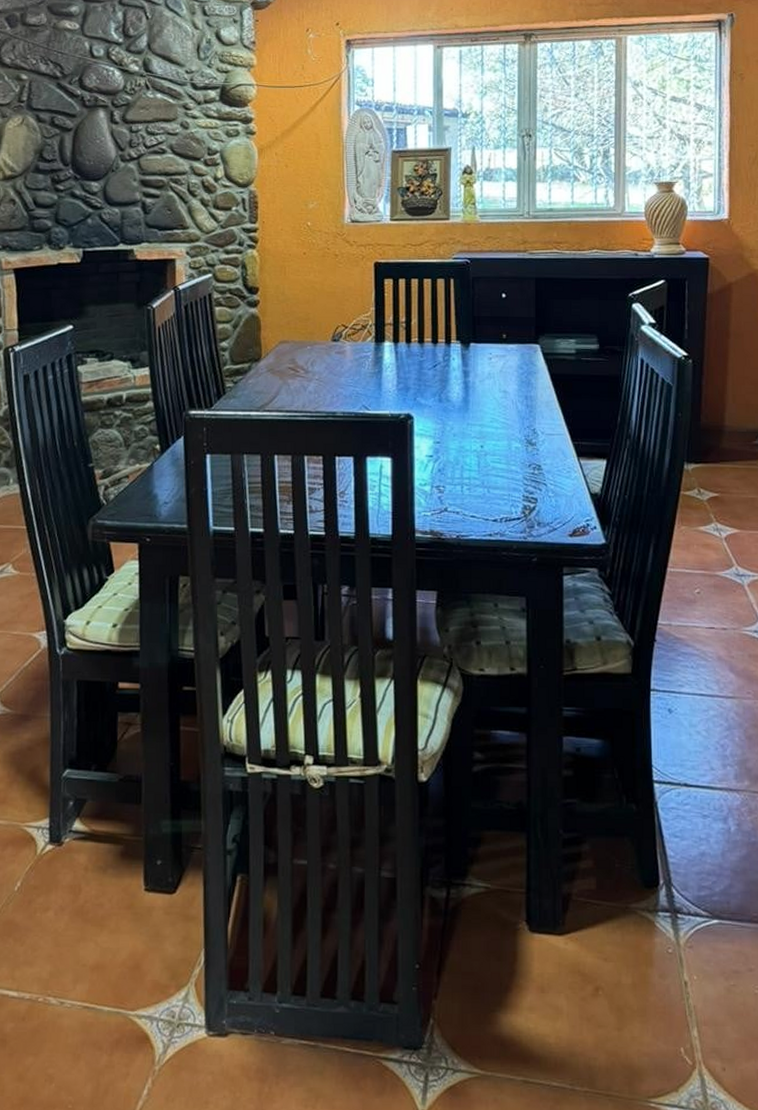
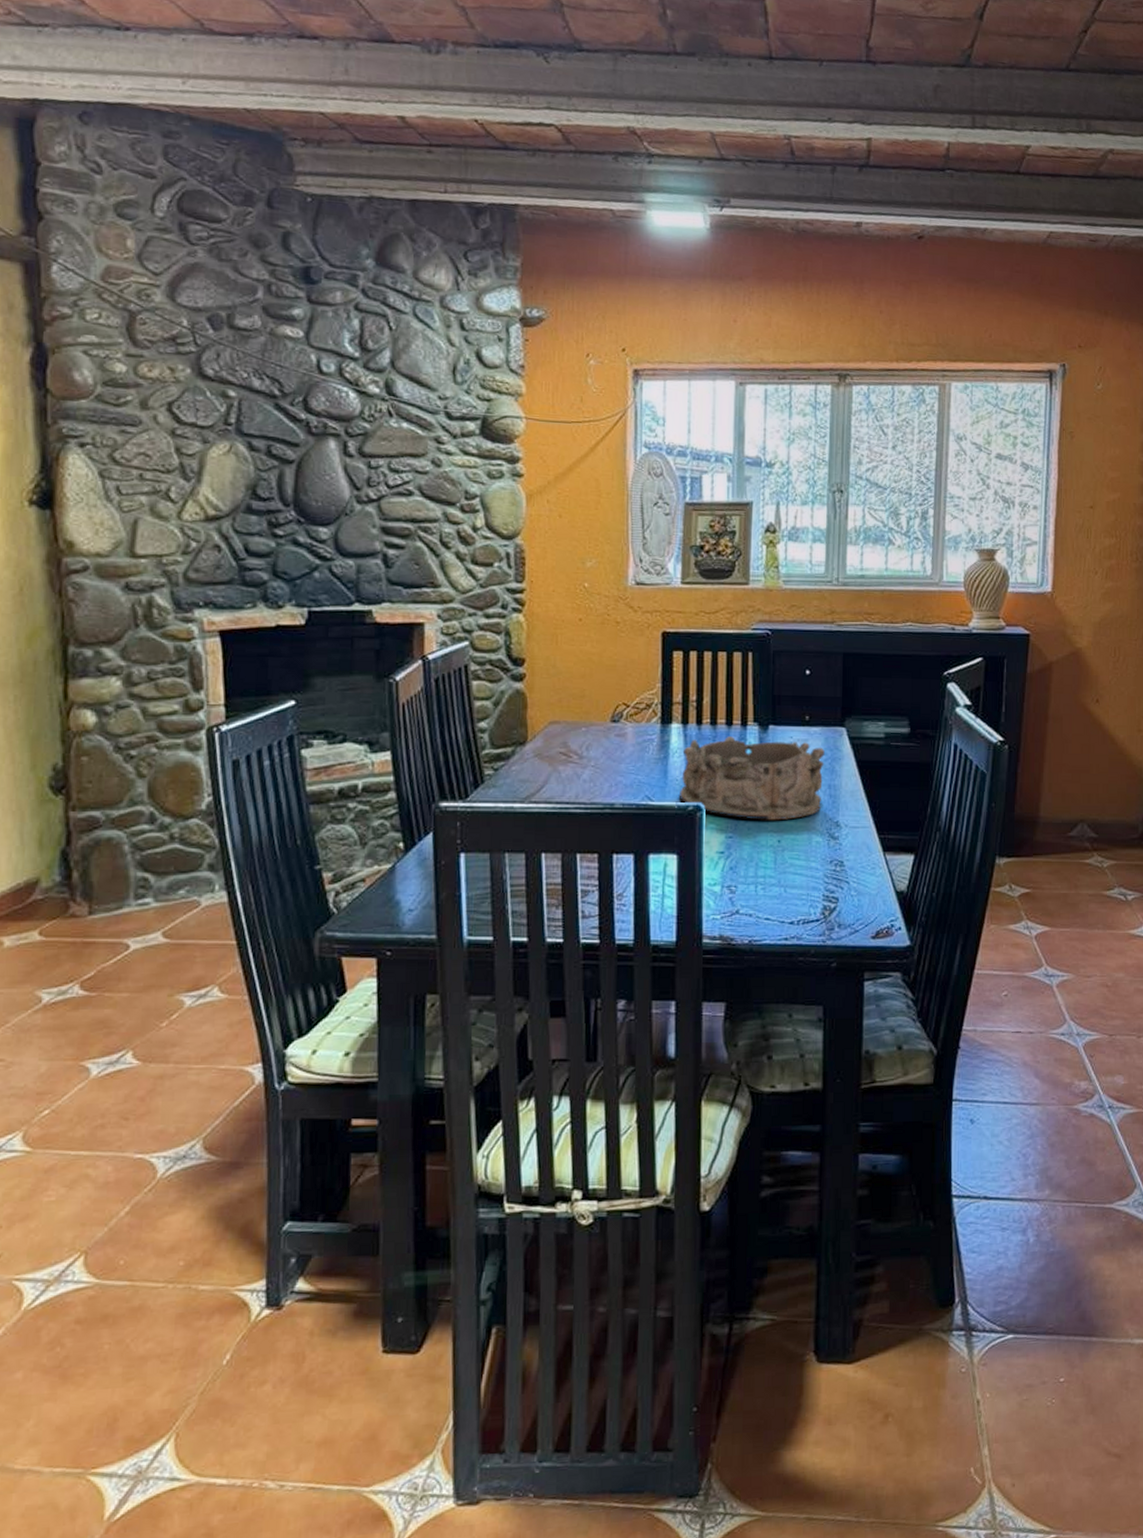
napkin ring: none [393,353,521,428] -> present [680,736,825,821]

